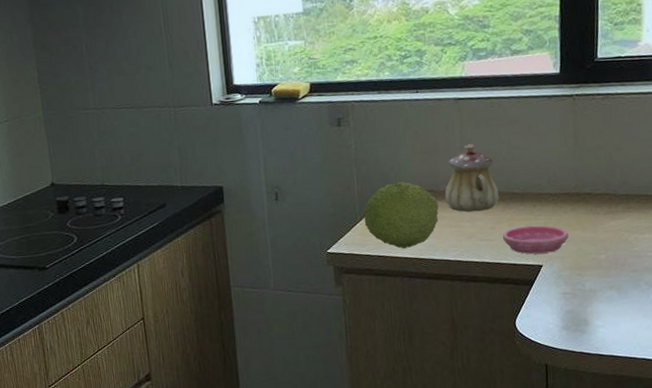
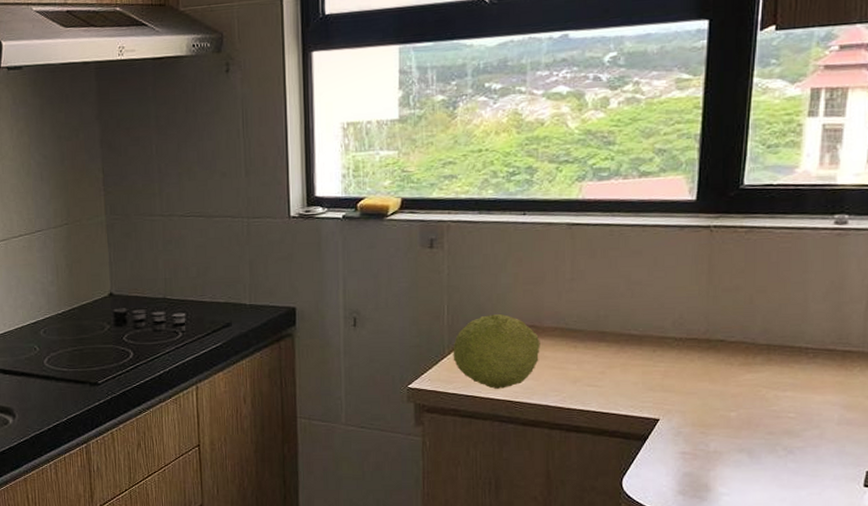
teapot: present [445,143,500,212] -> none [548,275,613,353]
saucer: present [502,225,569,255] -> none [613,373,693,406]

